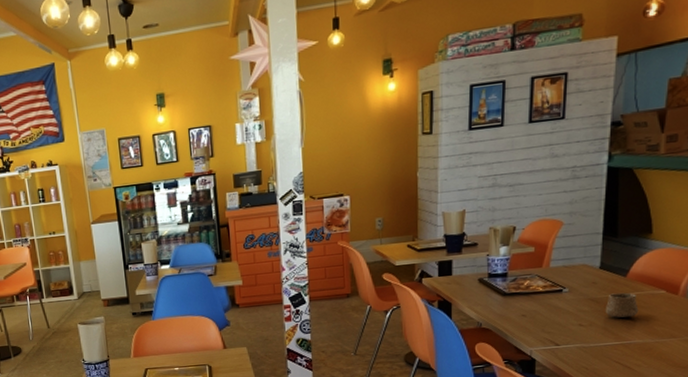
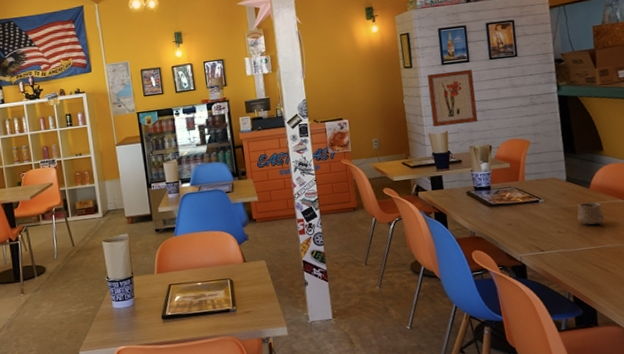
wall art: none [448,135,506,204] -> present [426,69,478,127]

